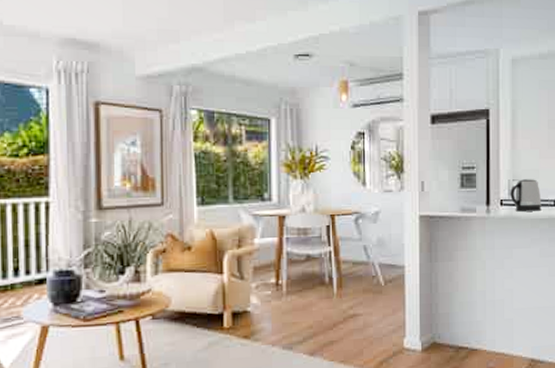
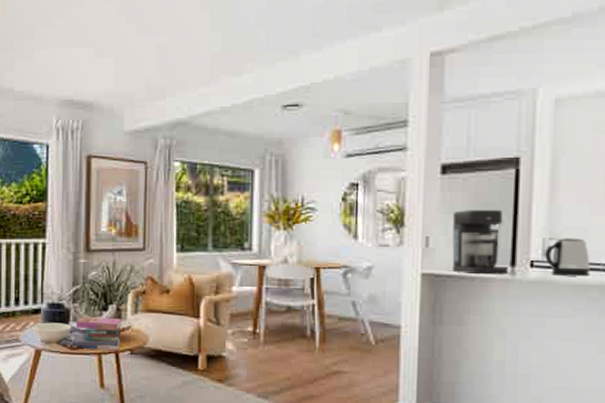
bowl: none [37,292,84,317] -> present [32,322,72,344]
books: none [87,281,142,319] -> present [74,316,122,351]
coffee maker: none [442,155,484,215] -> present [451,209,508,275]

